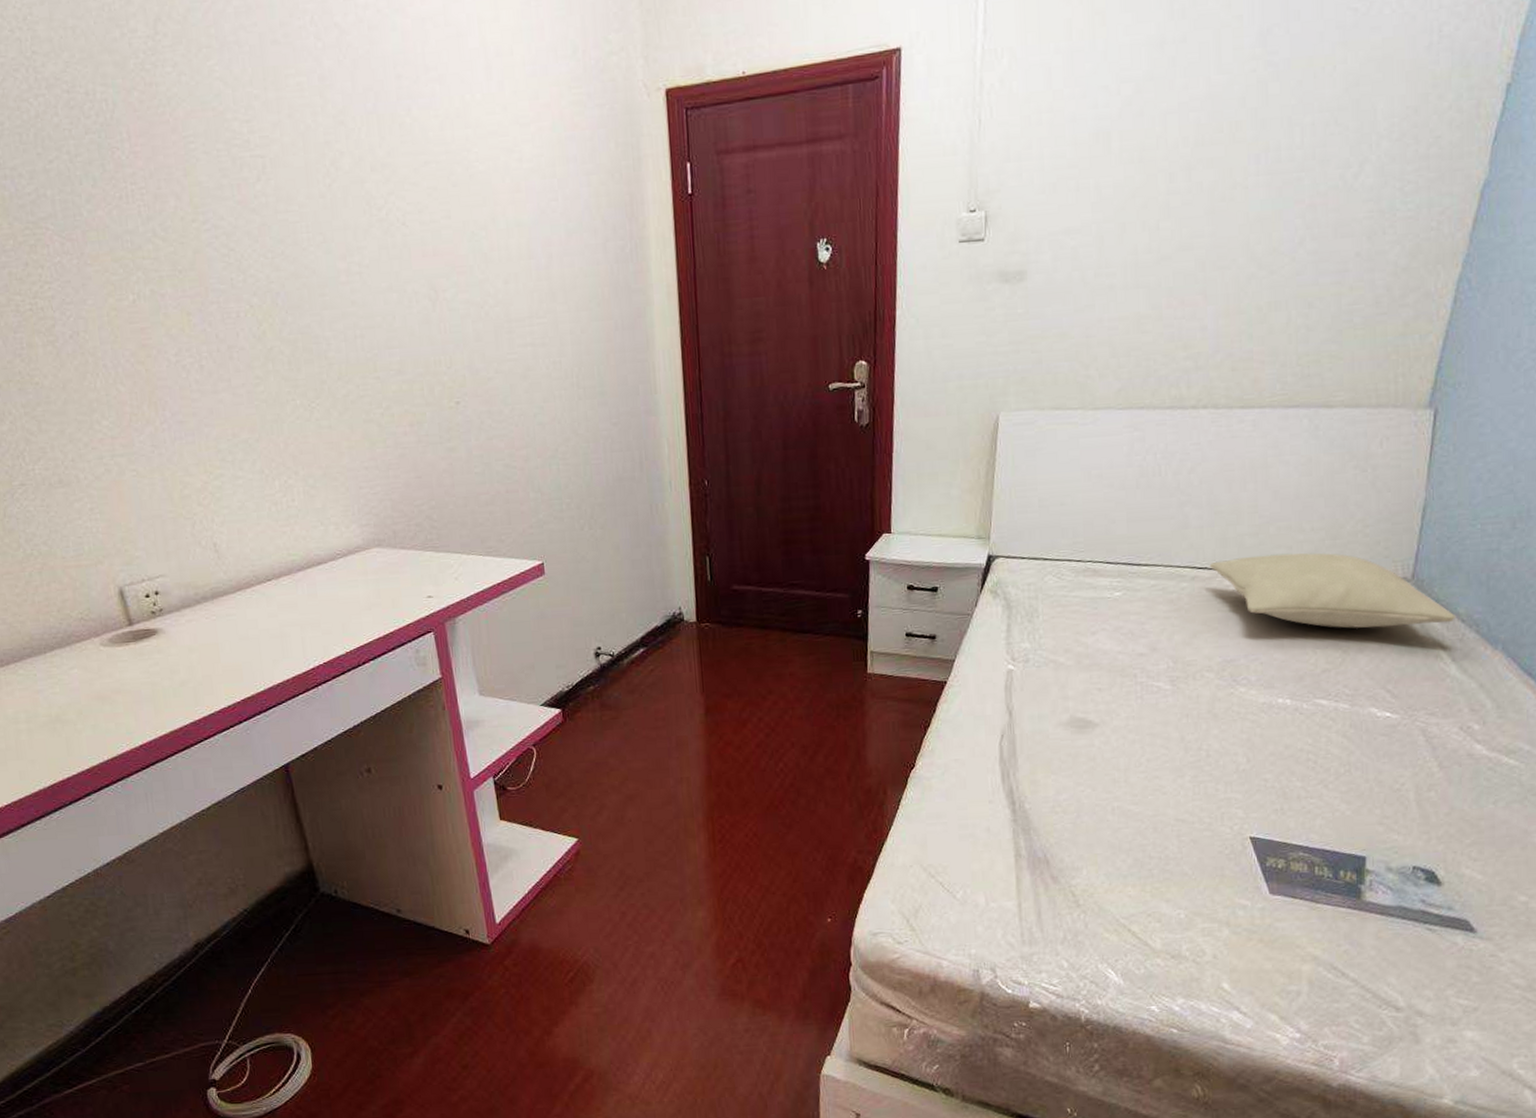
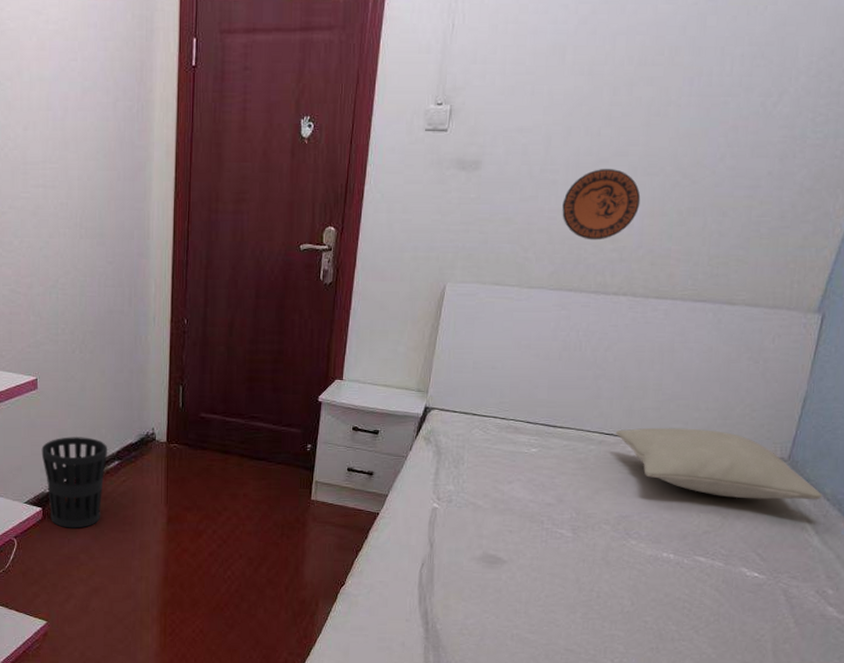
wastebasket: none [555,624,631,730] -> present [41,437,108,529]
decorative plate: none [1123,266,1213,349] -> present [562,169,641,241]

